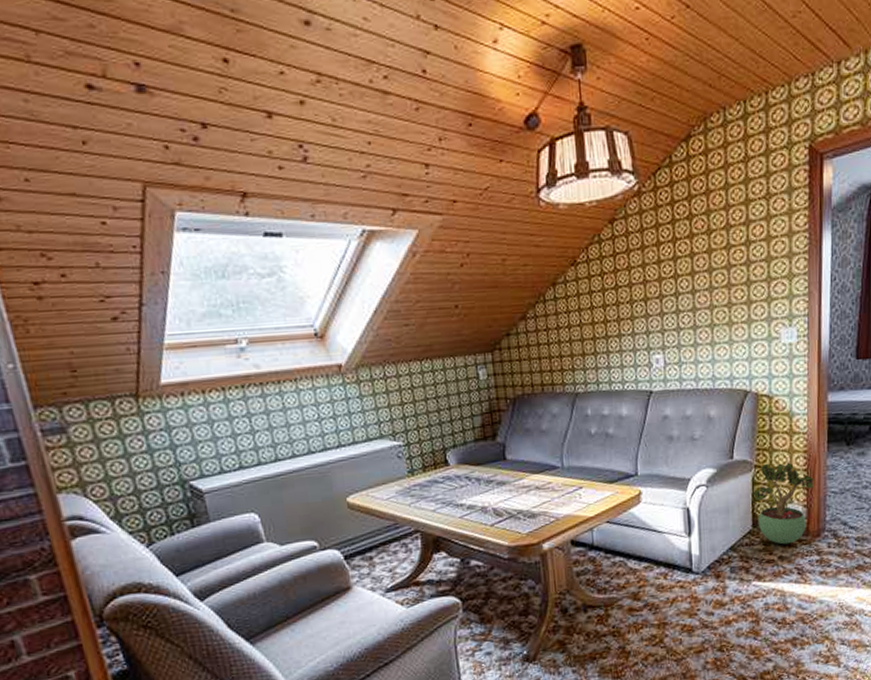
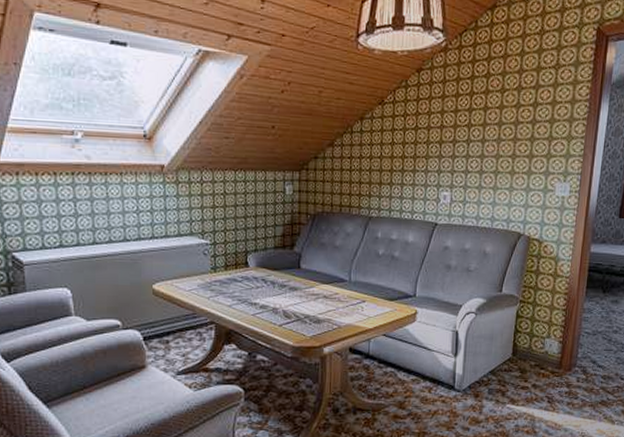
potted plant: present [752,462,814,545] -> none [515,300,571,374]

